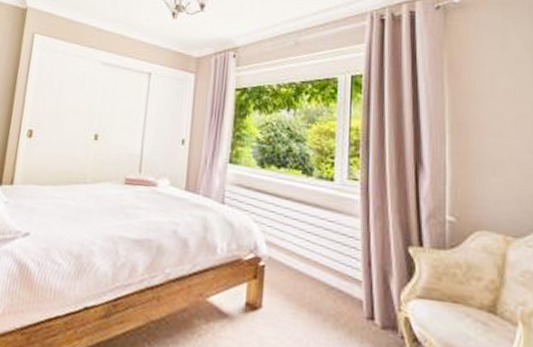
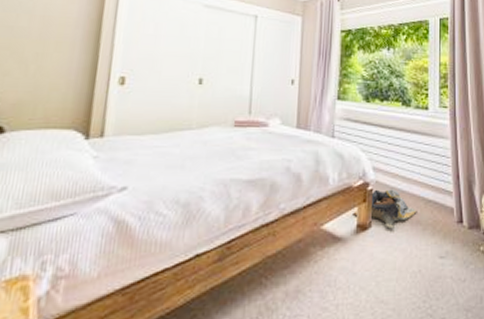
bag: none [241,266,317,313] -> present [353,189,417,229]

